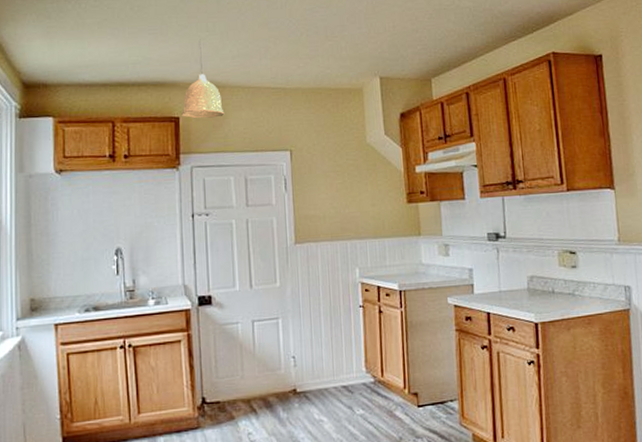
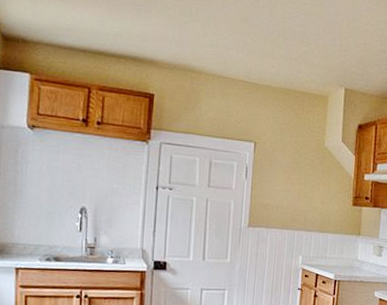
pendant lamp: present [182,39,225,119] -> none [157,23,198,101]

